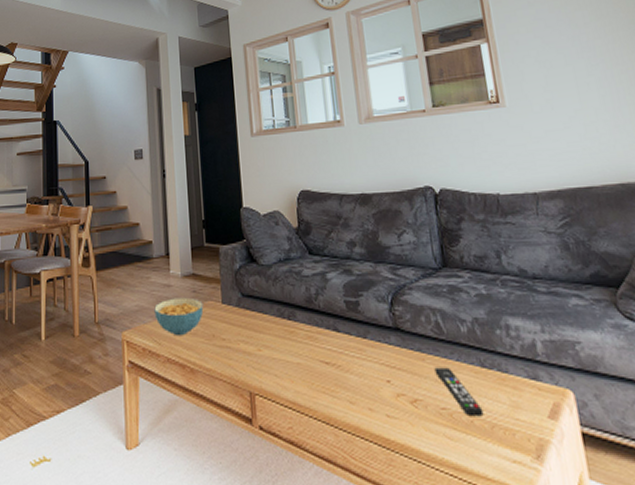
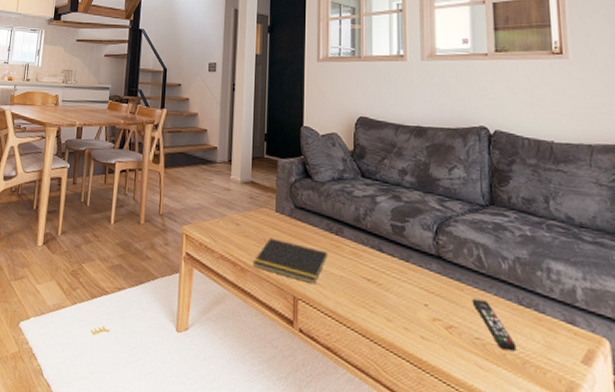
cereal bowl: present [154,297,204,336] -> none [213,201,258,237]
notepad: none [202,332,282,377] -> present [252,238,328,285]

